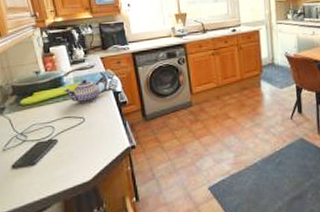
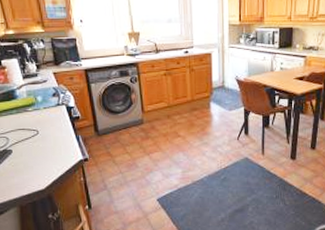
teapot: present [64,80,107,103] -> none [17,94,60,116]

